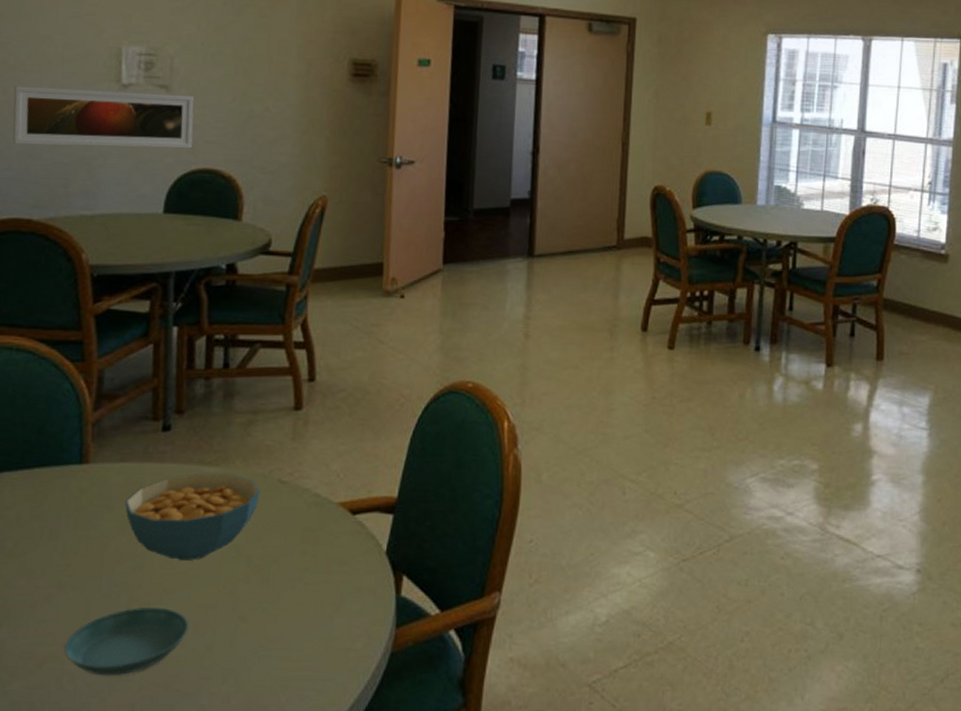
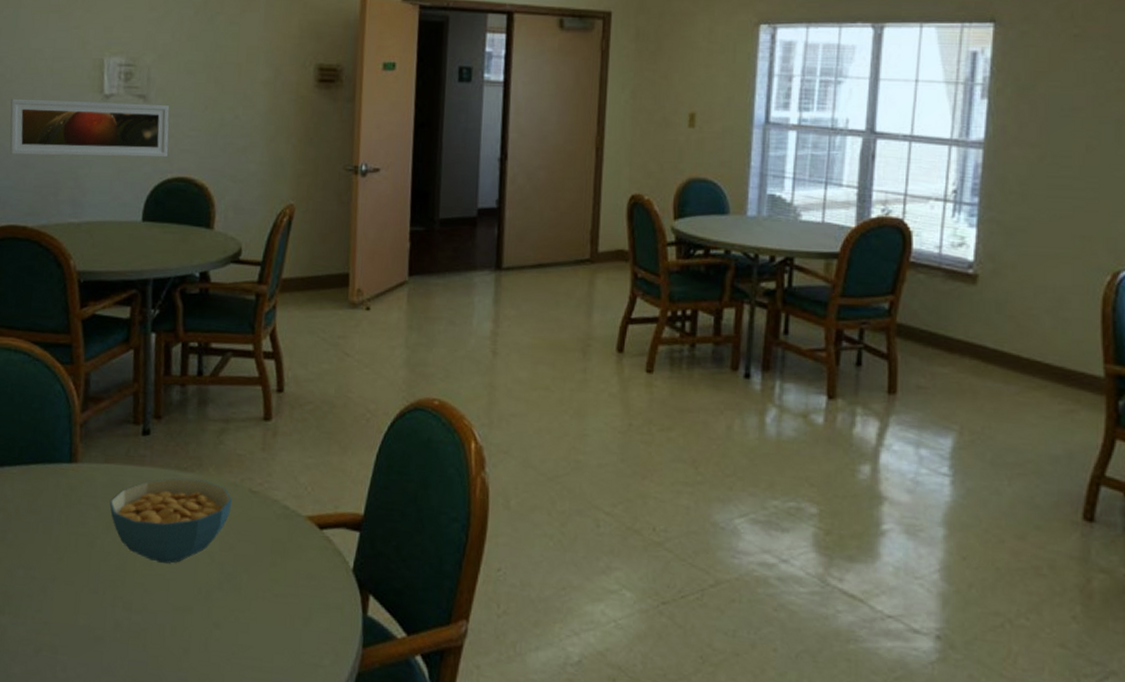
saucer: present [65,606,189,676] -> none [58,605,168,670]

